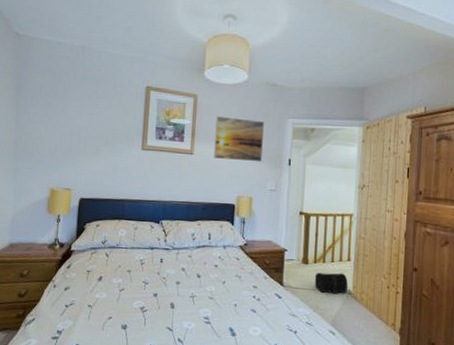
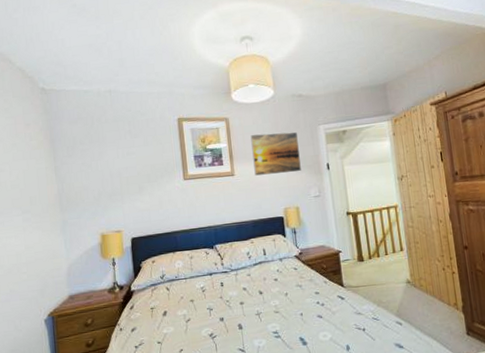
treasure chest: present [314,272,348,295] -> none [372,263,406,286]

